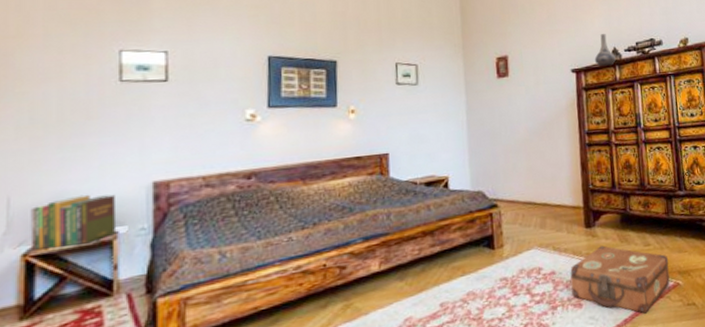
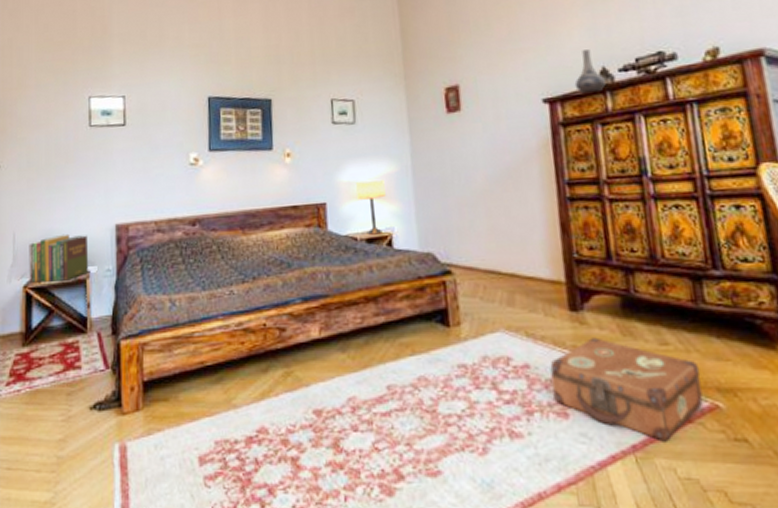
table lamp: none [416,132,443,179] -> present [355,179,386,235]

